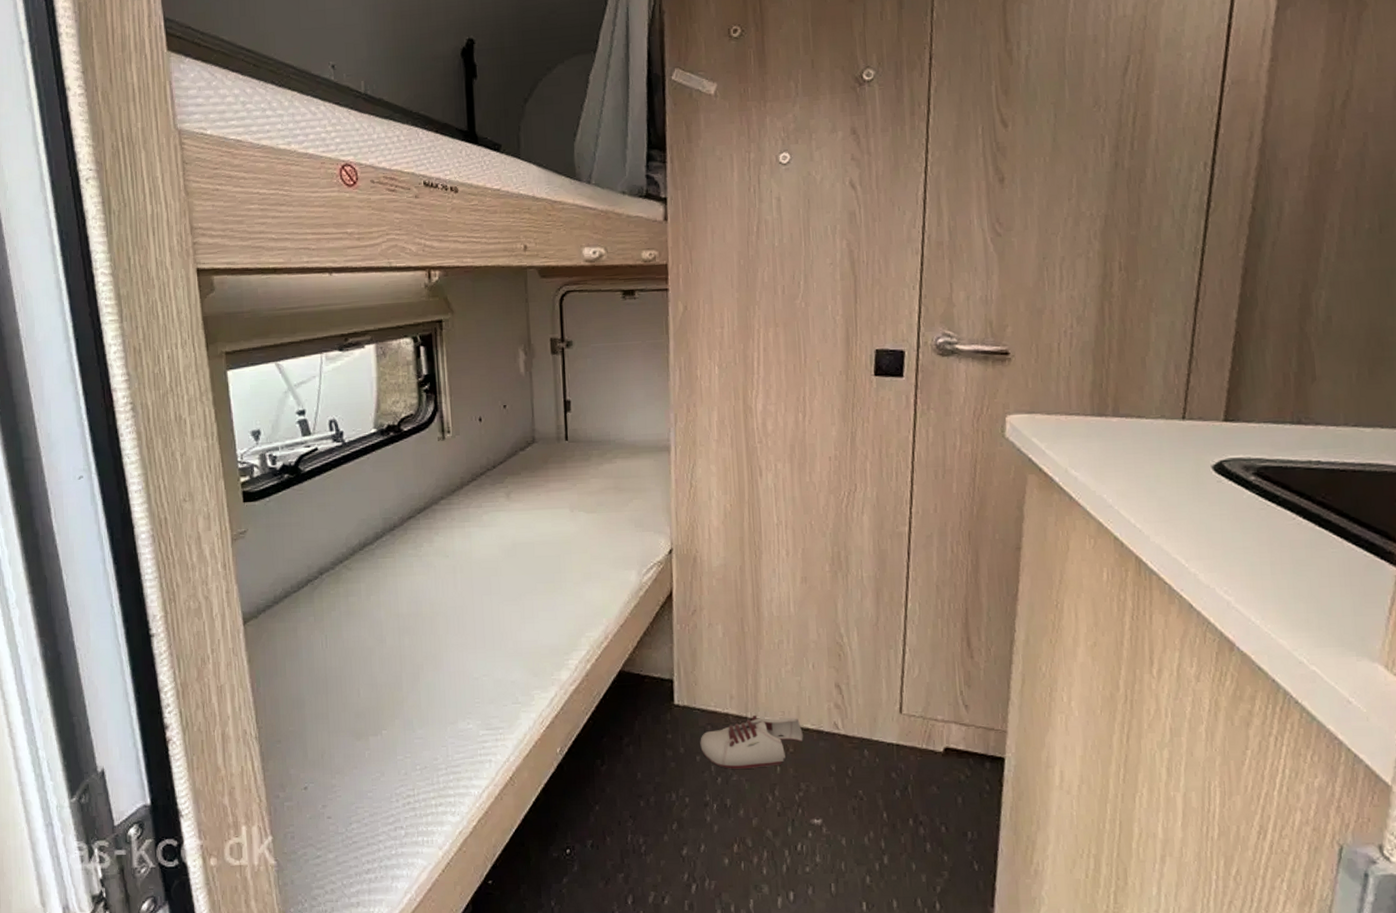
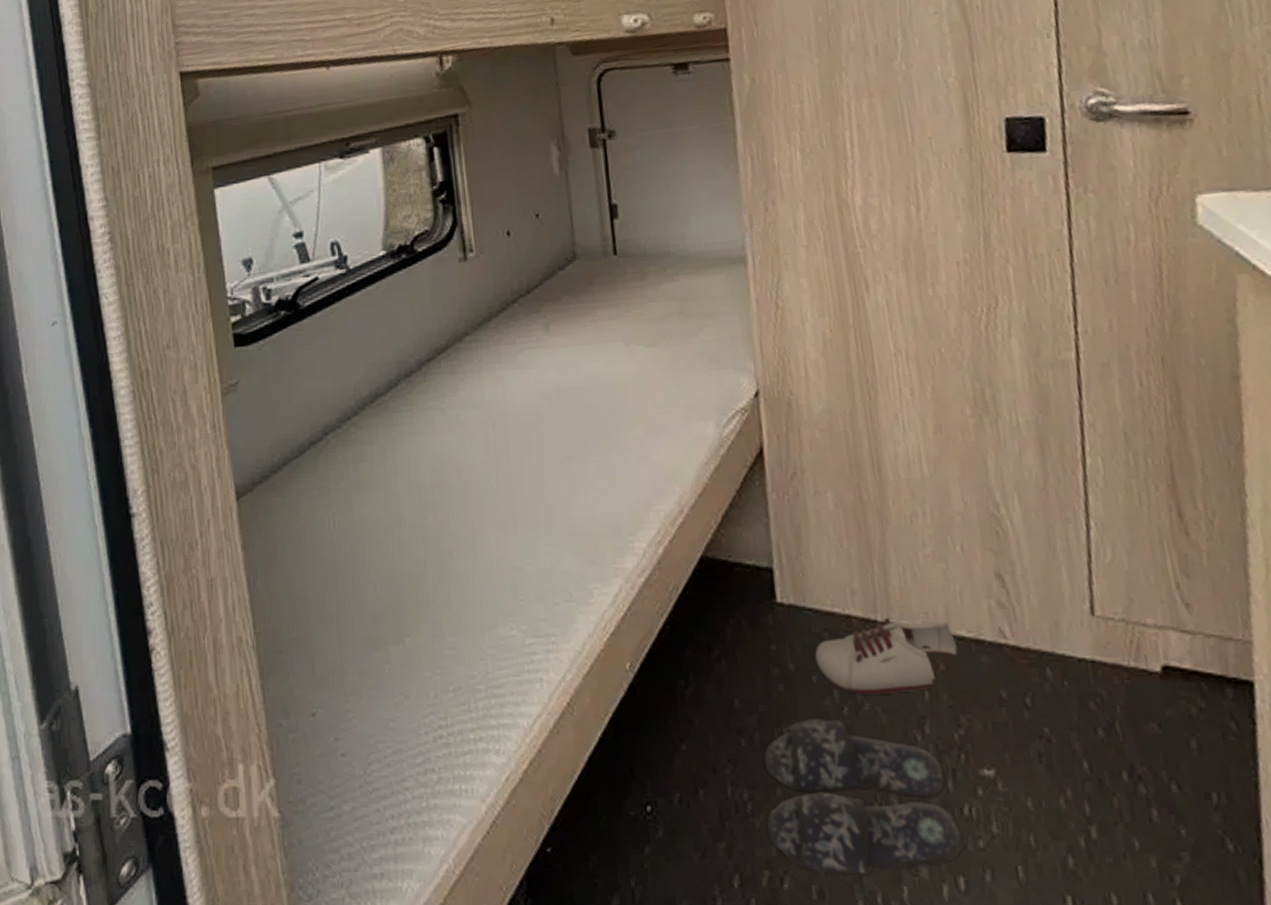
slippers: none [655,786,794,893] -> present [763,719,963,875]

